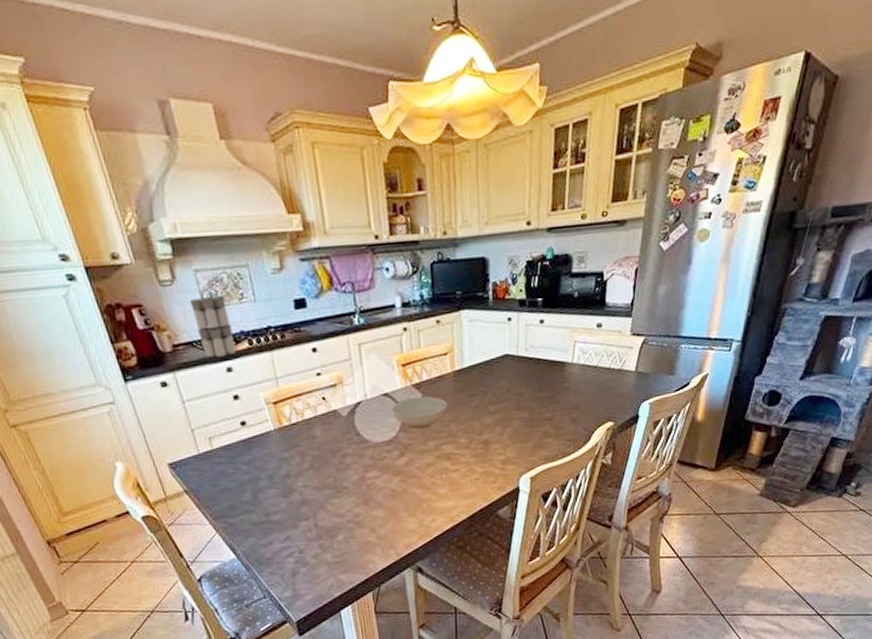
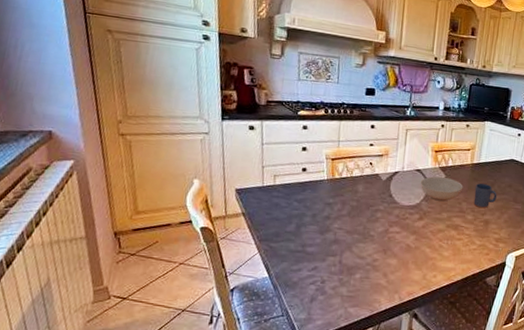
spice rack: present [189,288,241,364] -> none [288,66,317,122]
mug: none [462,394,494,426] -> present [473,183,497,208]

